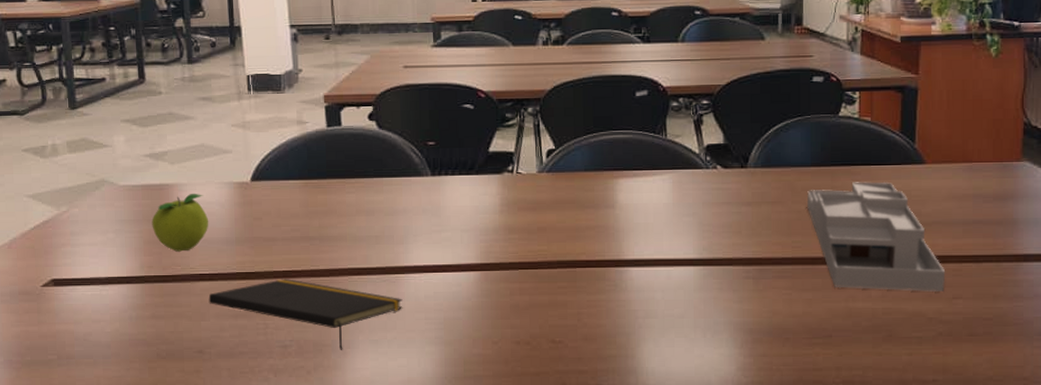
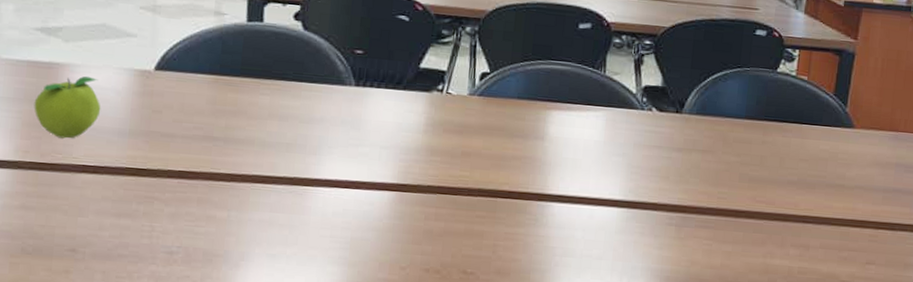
notepad: present [208,279,403,350] -> none [89,179,309,262]
desk organizer: present [807,181,946,292] -> none [737,139,863,256]

